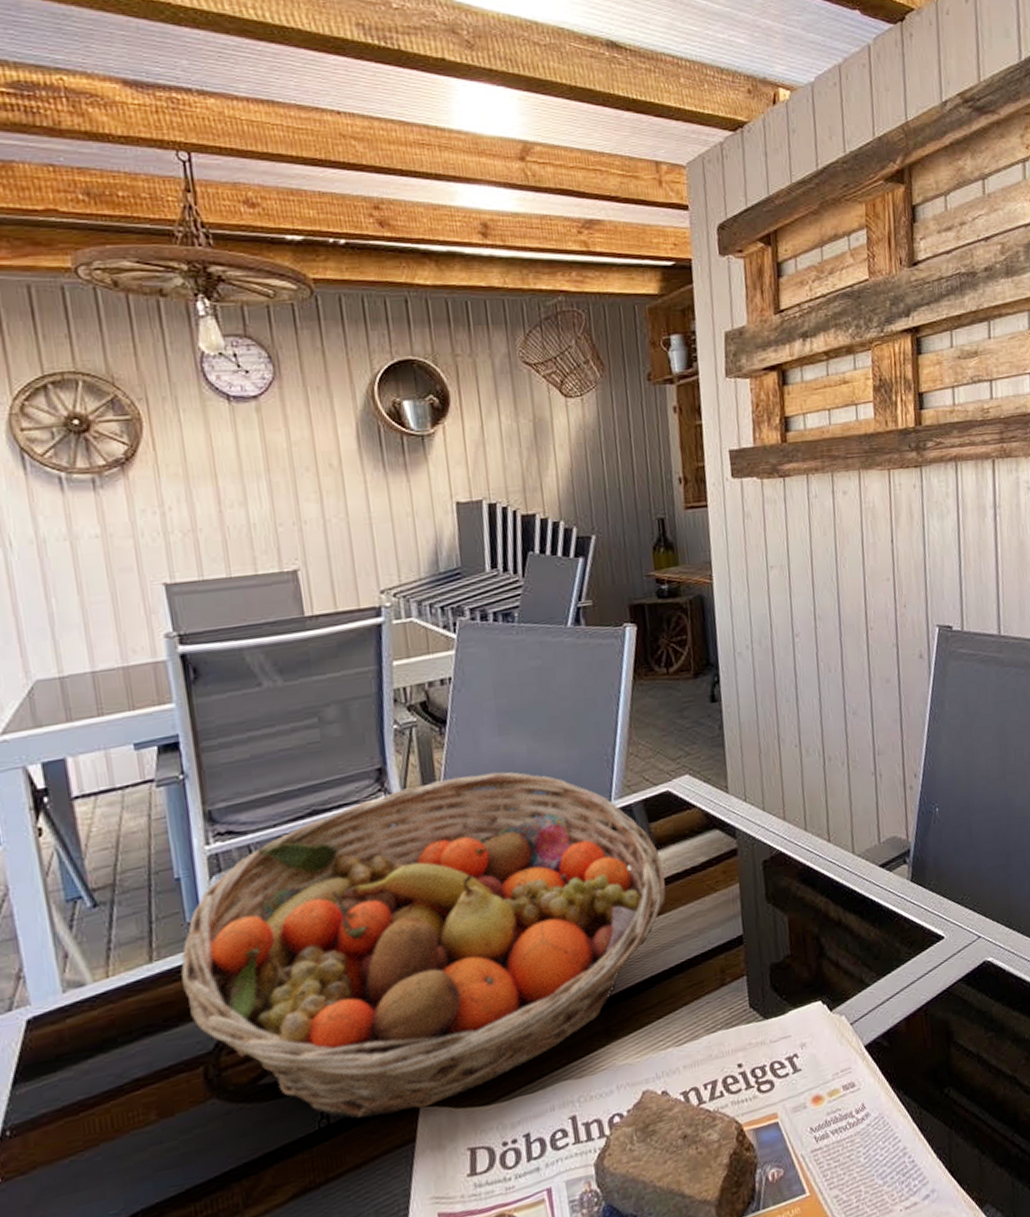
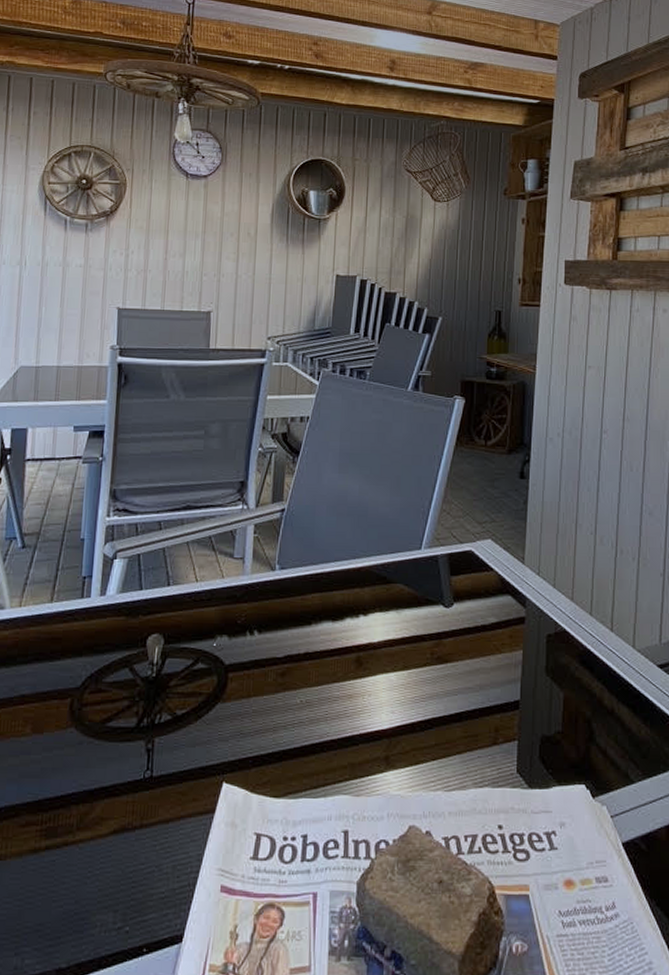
fruit basket: present [181,771,666,1119] -> none [69,501,457,785]

